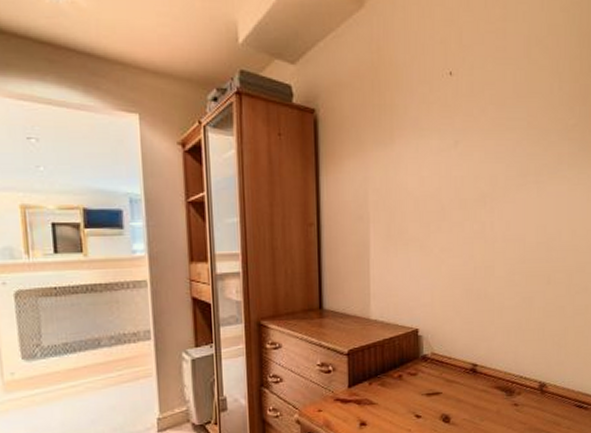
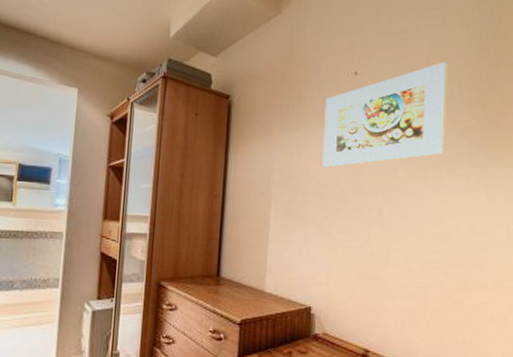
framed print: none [420,53,547,183] -> present [322,62,448,168]

